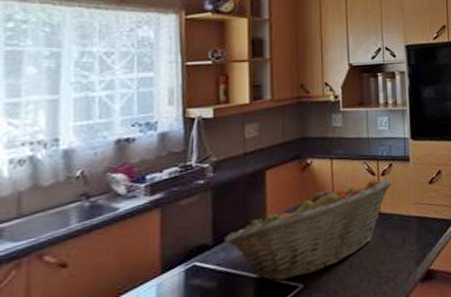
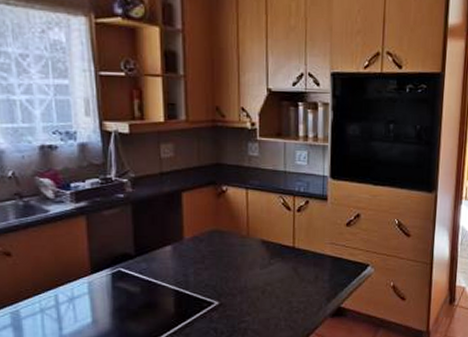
fruit basket: present [224,179,392,281] -> none [145,214,308,295]

